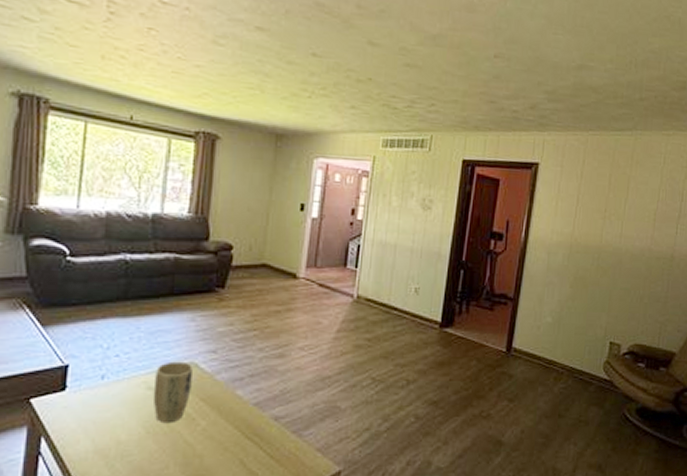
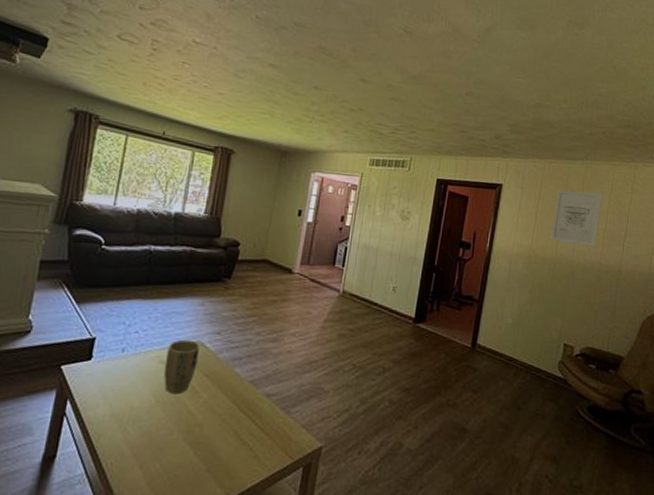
wall art: none [593,166,654,231] -> present [549,190,603,247]

